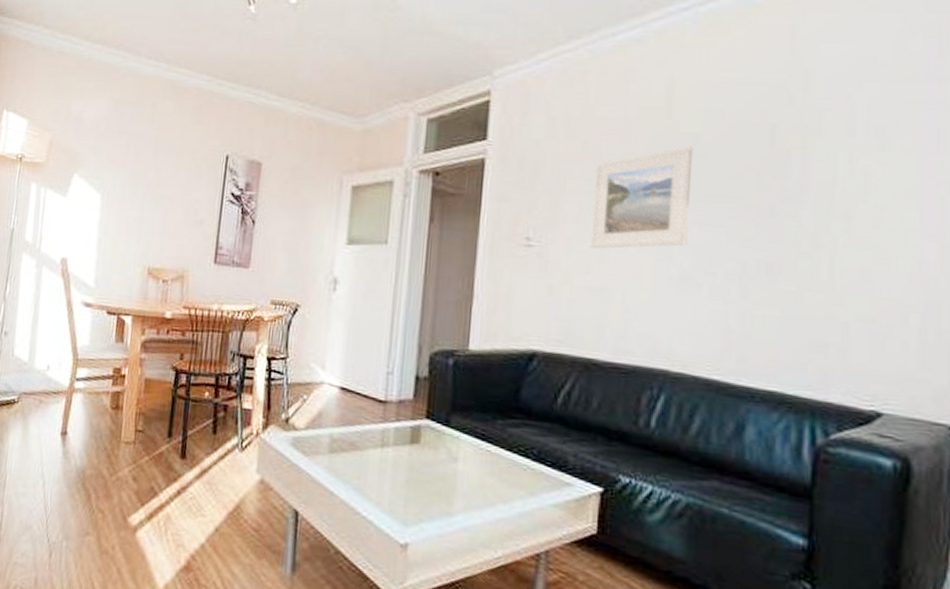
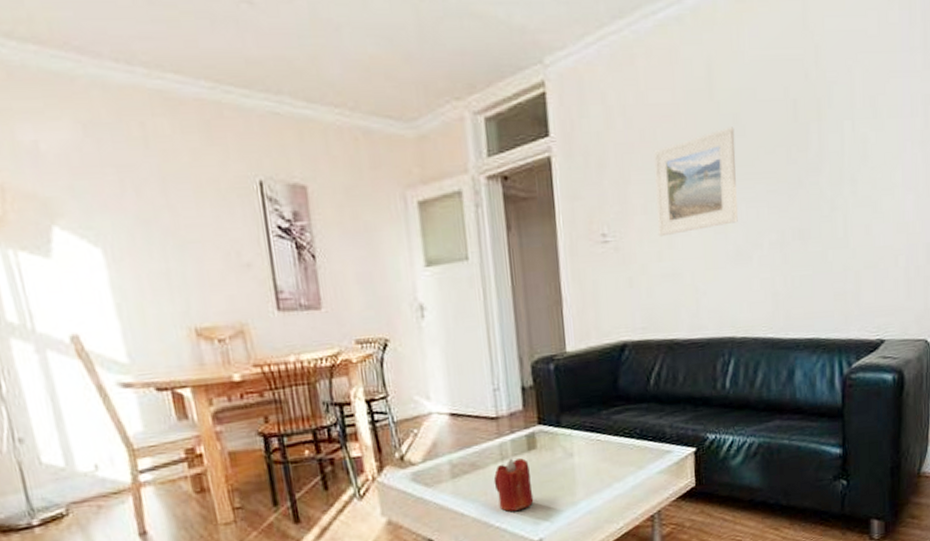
candle: none [369,447,409,506] -> present [493,458,534,512]

